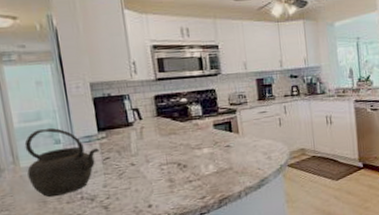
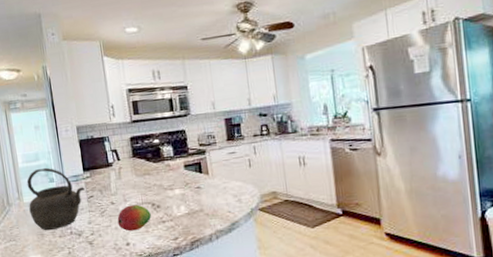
fruit: none [138,165,177,193] -> present [117,204,151,231]

